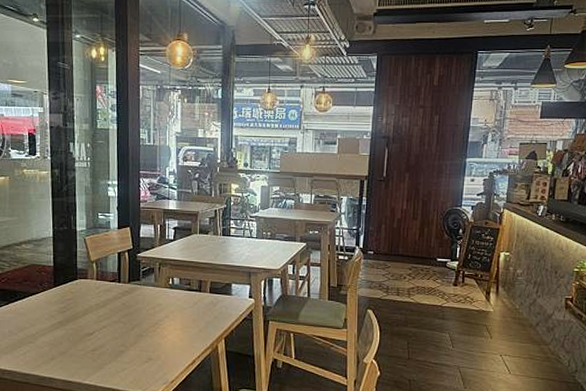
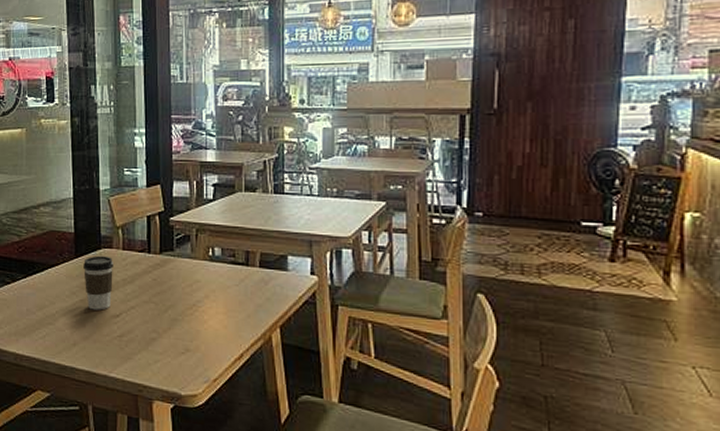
coffee cup: none [61,285,88,330] -> present [83,255,113,310]

